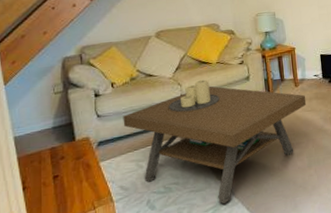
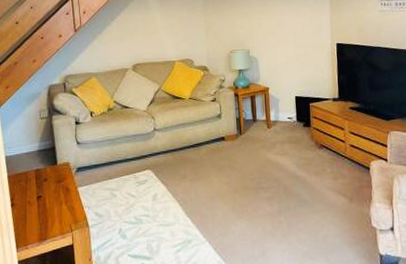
coffee table: present [123,79,307,205] -> none [100,114,279,242]

